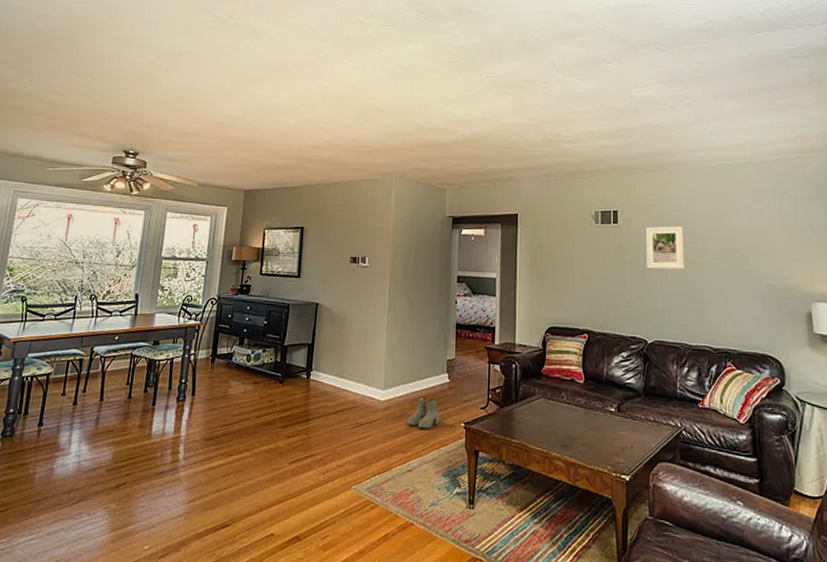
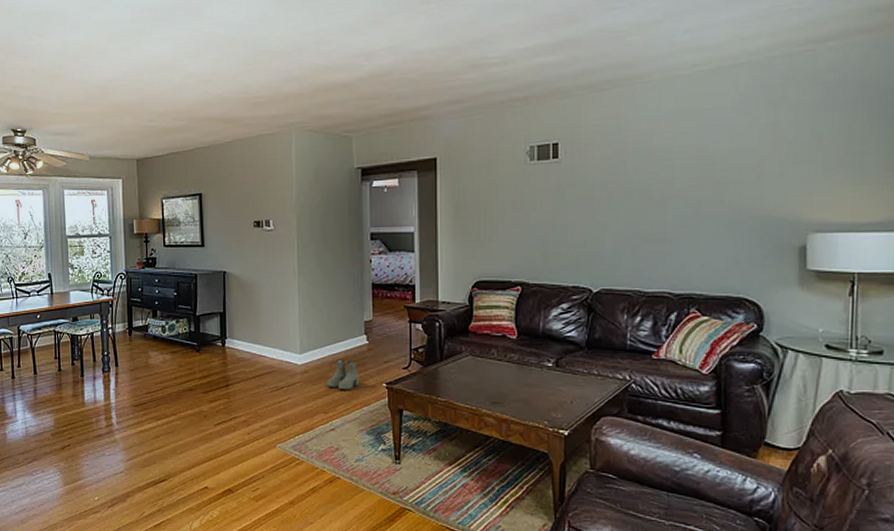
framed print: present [646,226,684,270] -> none [594,155,642,208]

